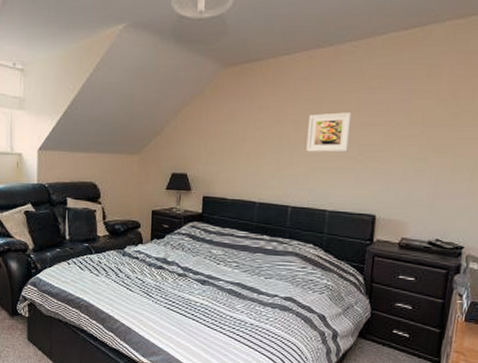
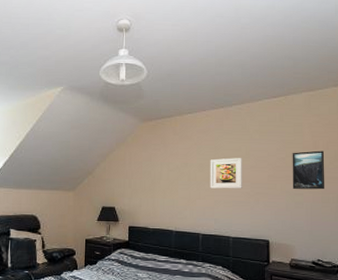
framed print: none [415,102,465,153] -> present [292,150,324,190]

